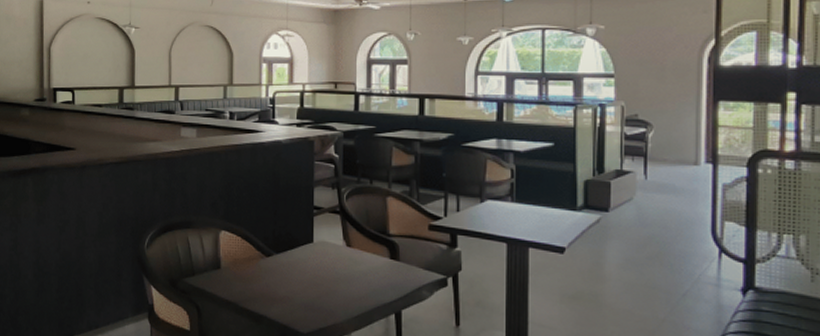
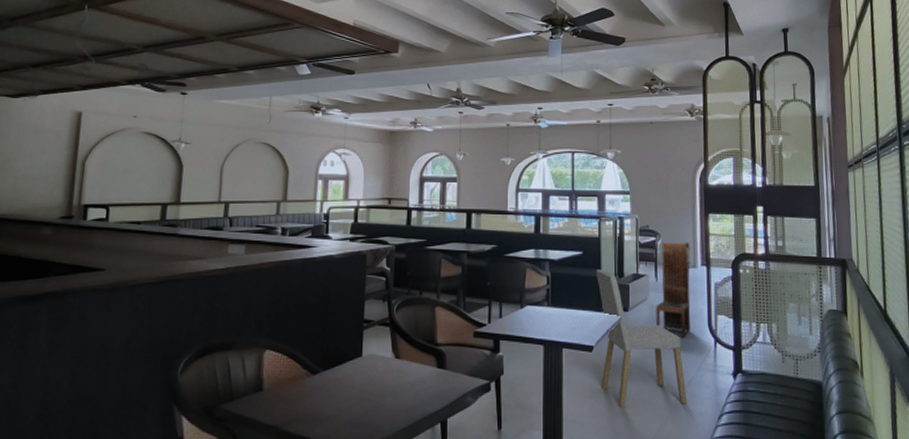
dining chair: none [569,162,681,319] -> present [595,268,688,408]
dining chair: none [644,134,691,245] -> present [656,242,691,338]

